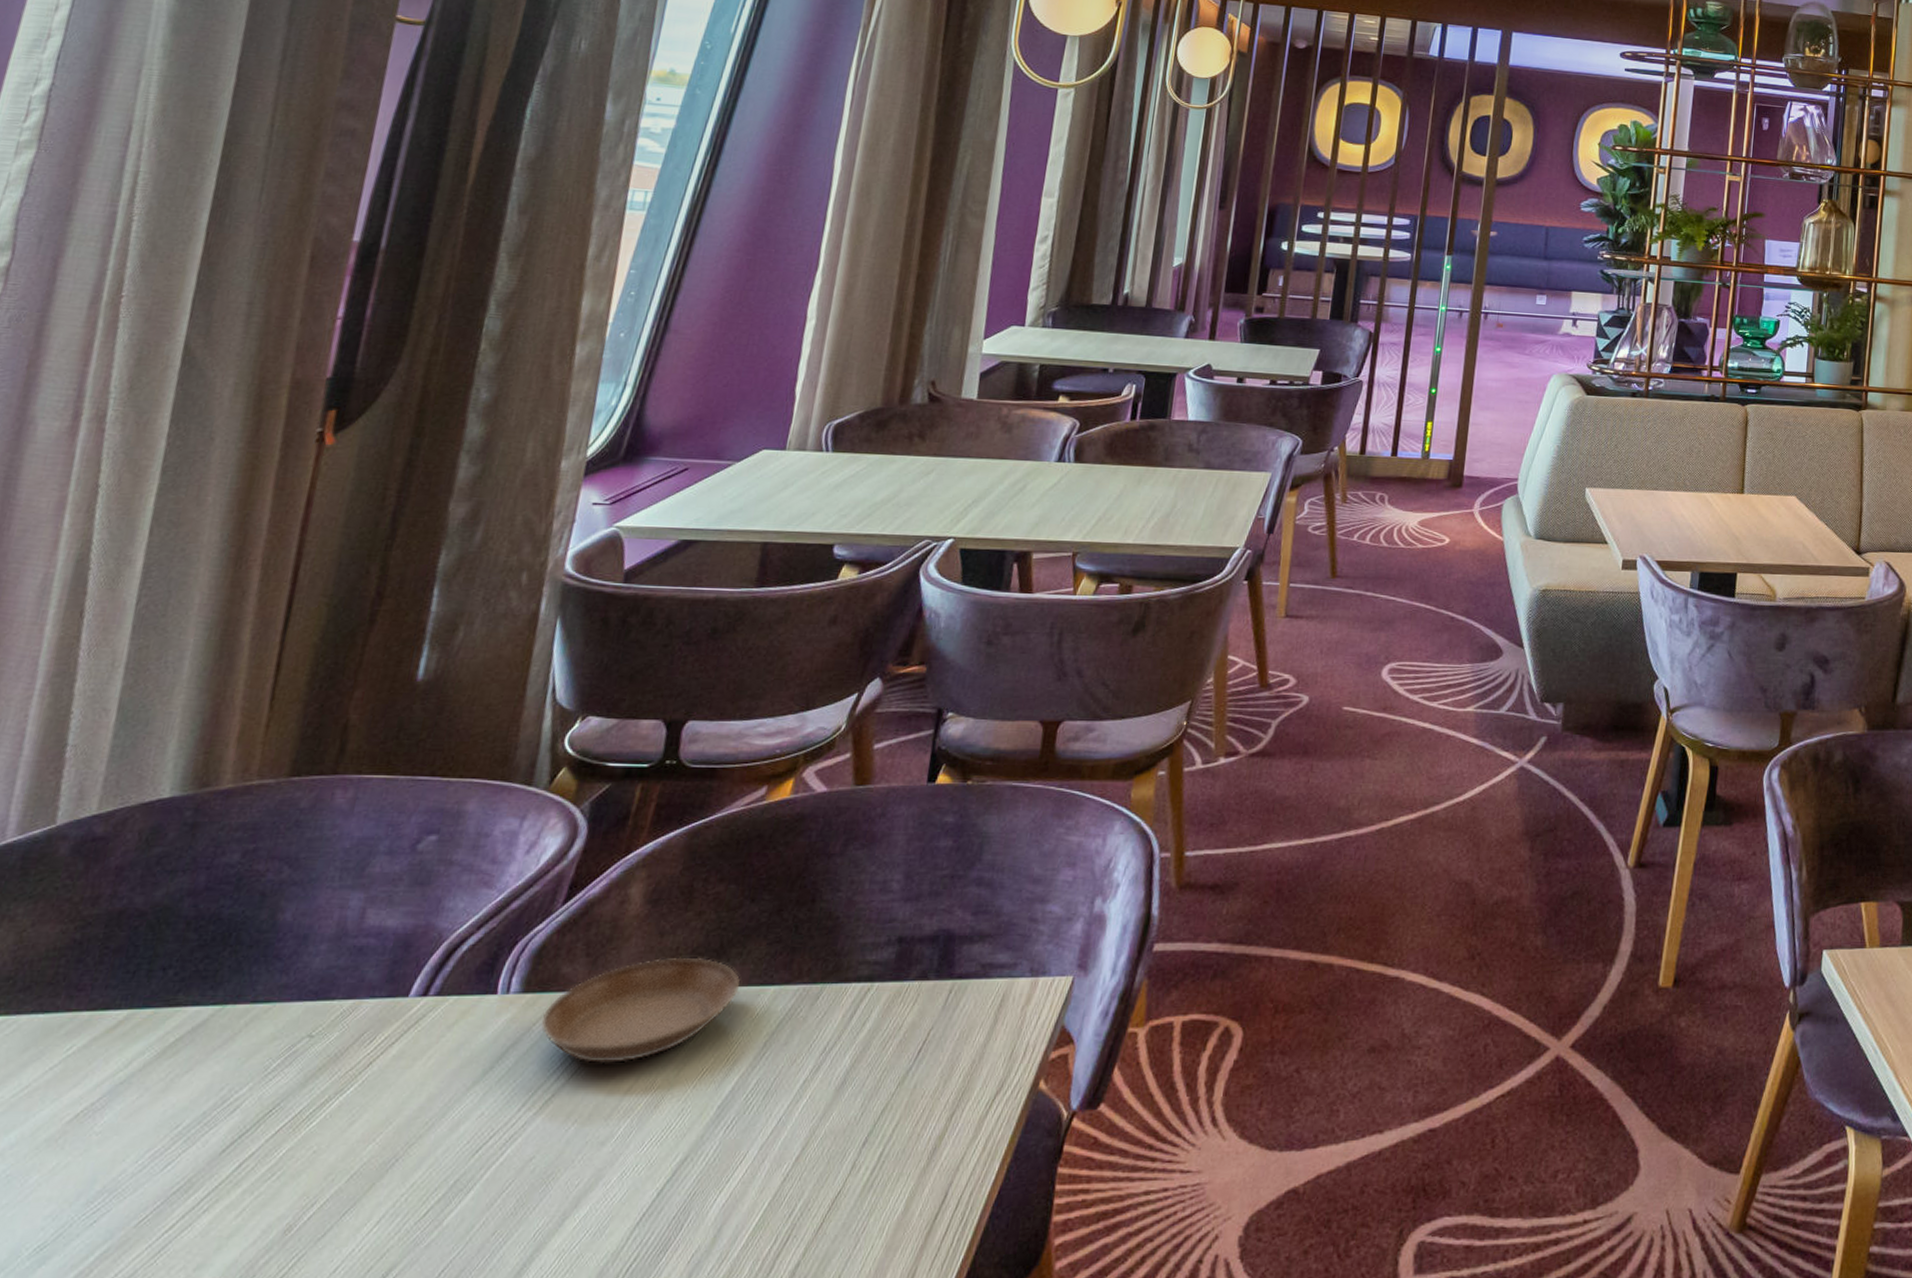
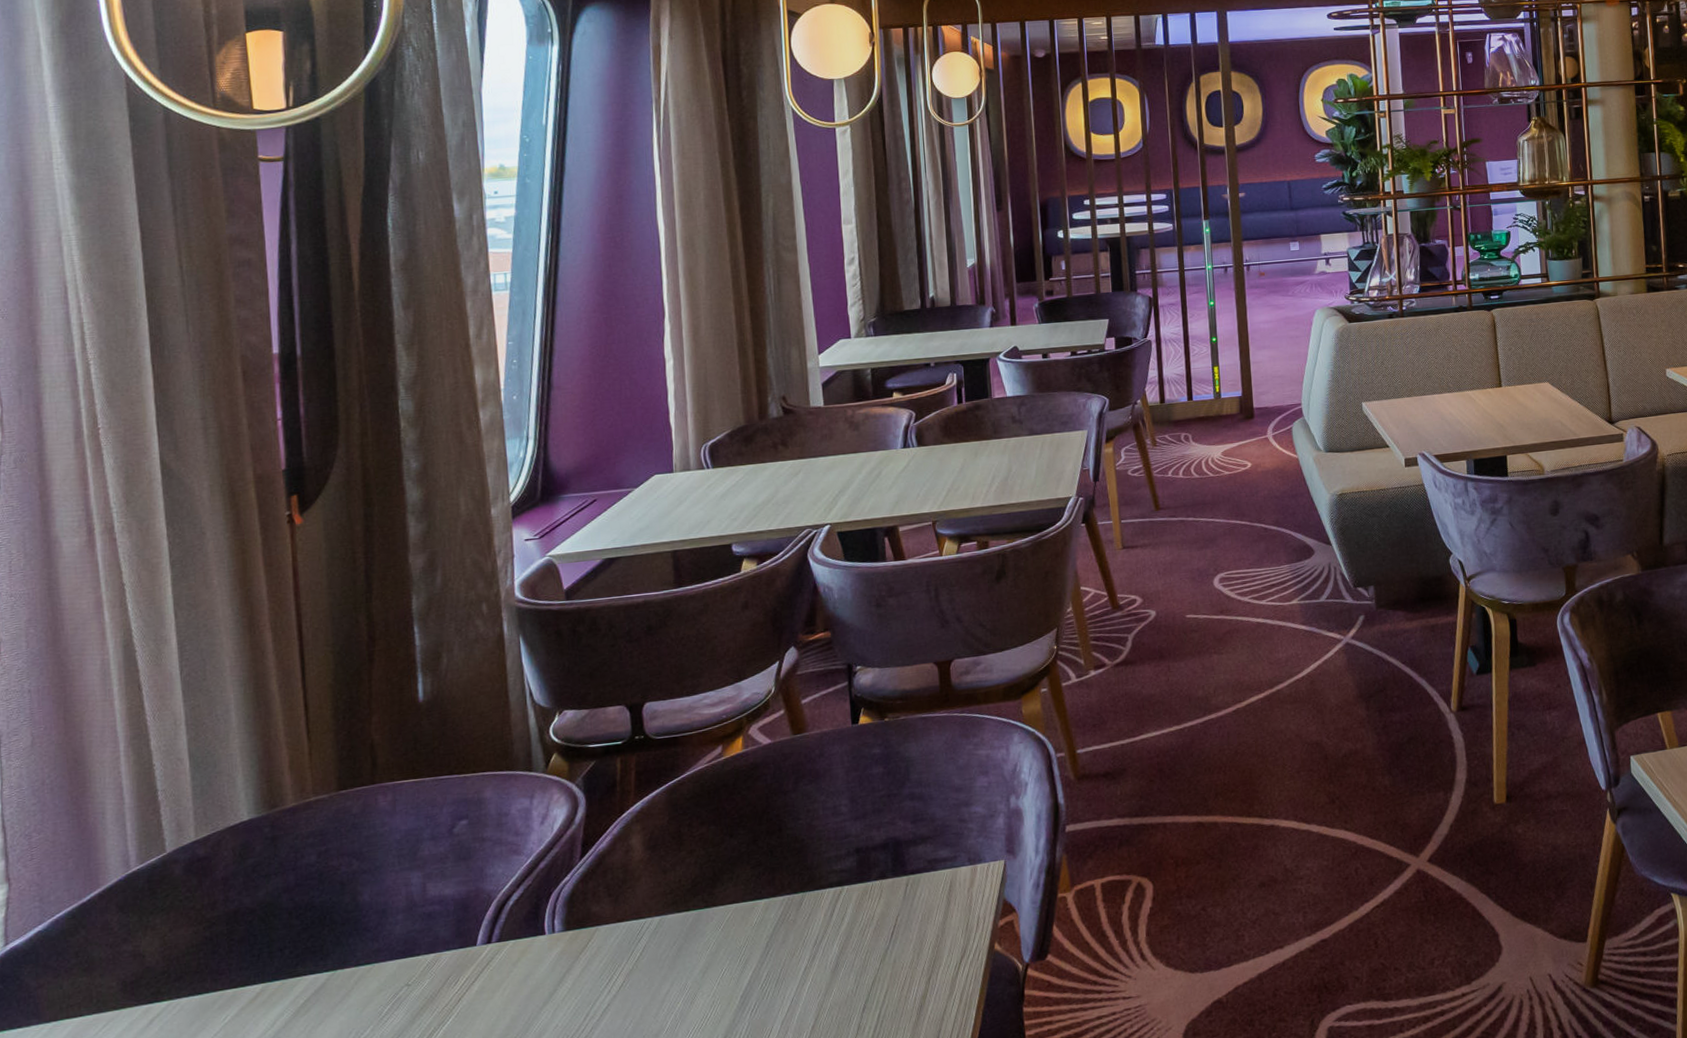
saucer: present [540,957,741,1063] -> none [585,885,737,977]

